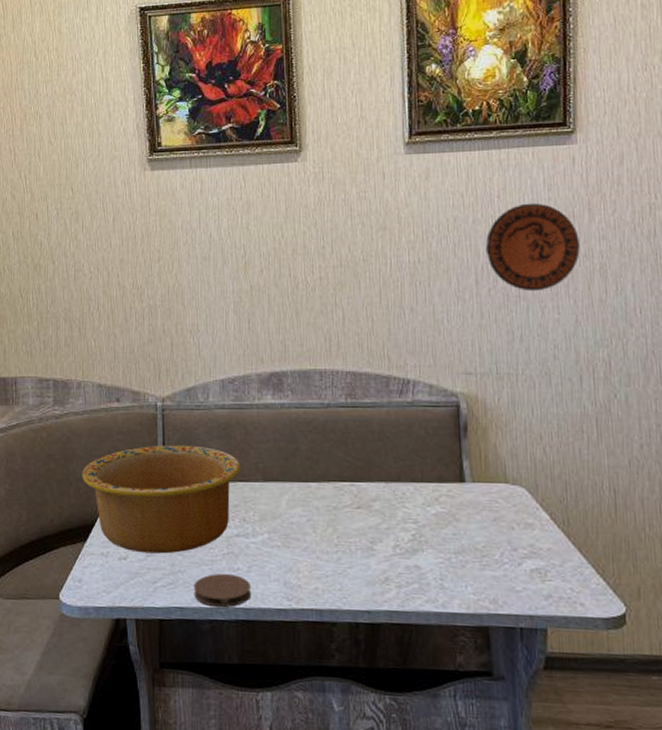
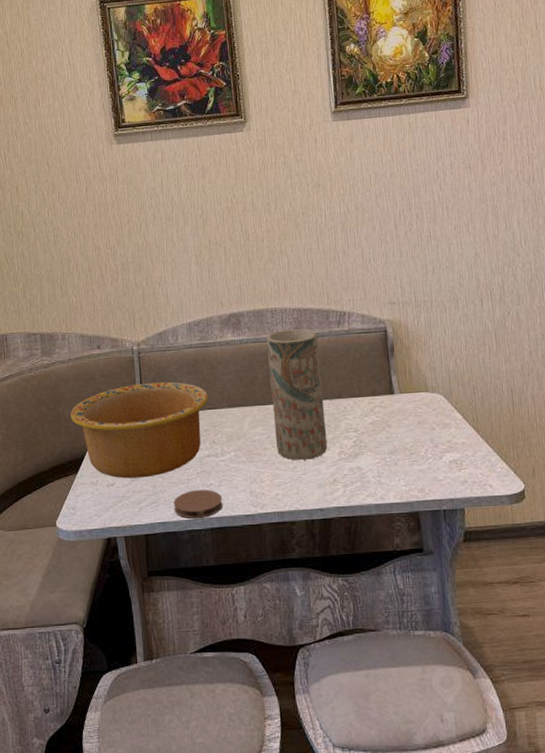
vase: none [313,396,380,551] -> present [267,329,328,460]
decorative plate: present [485,203,580,292] -> none [401,158,476,232]

